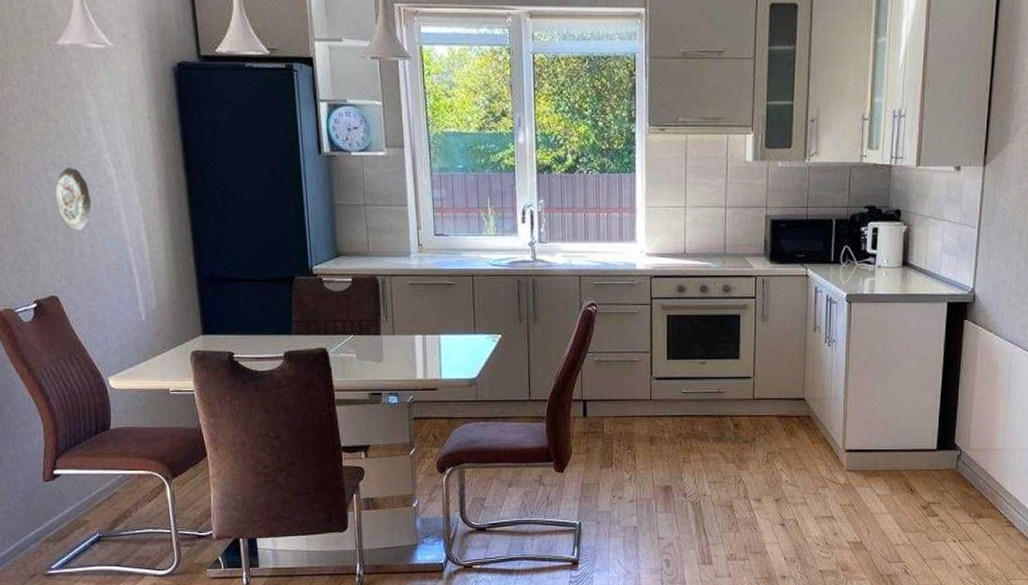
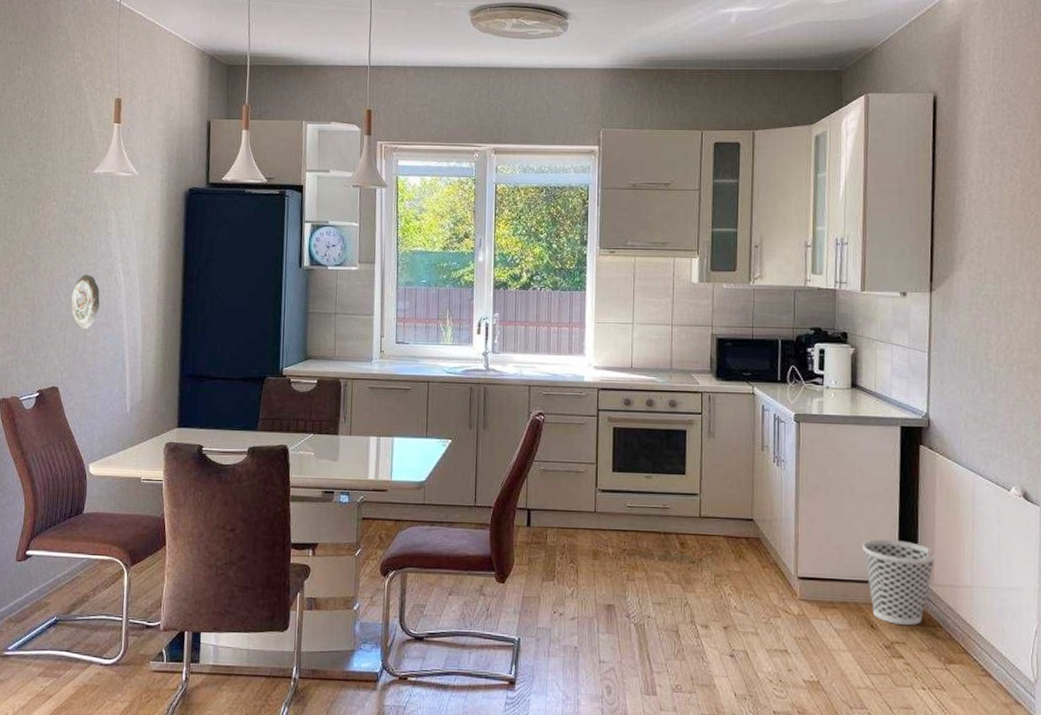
wastebasket: none [906,411,974,487] -> present [862,539,937,625]

